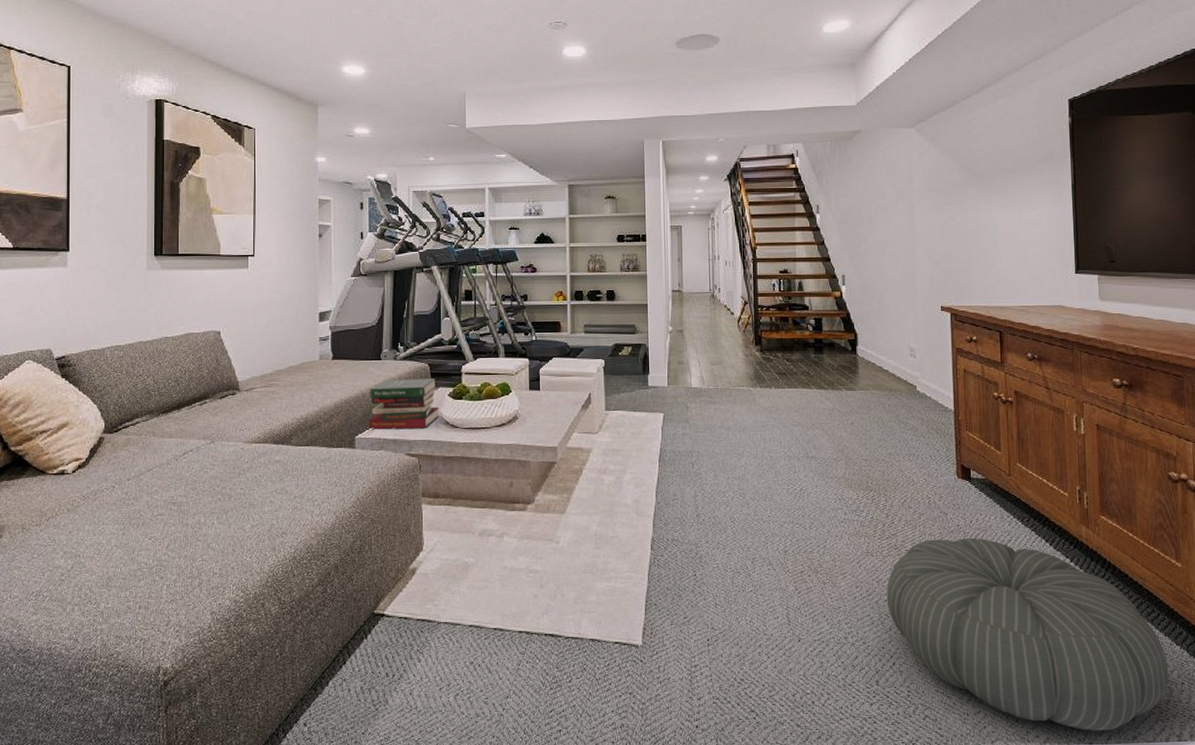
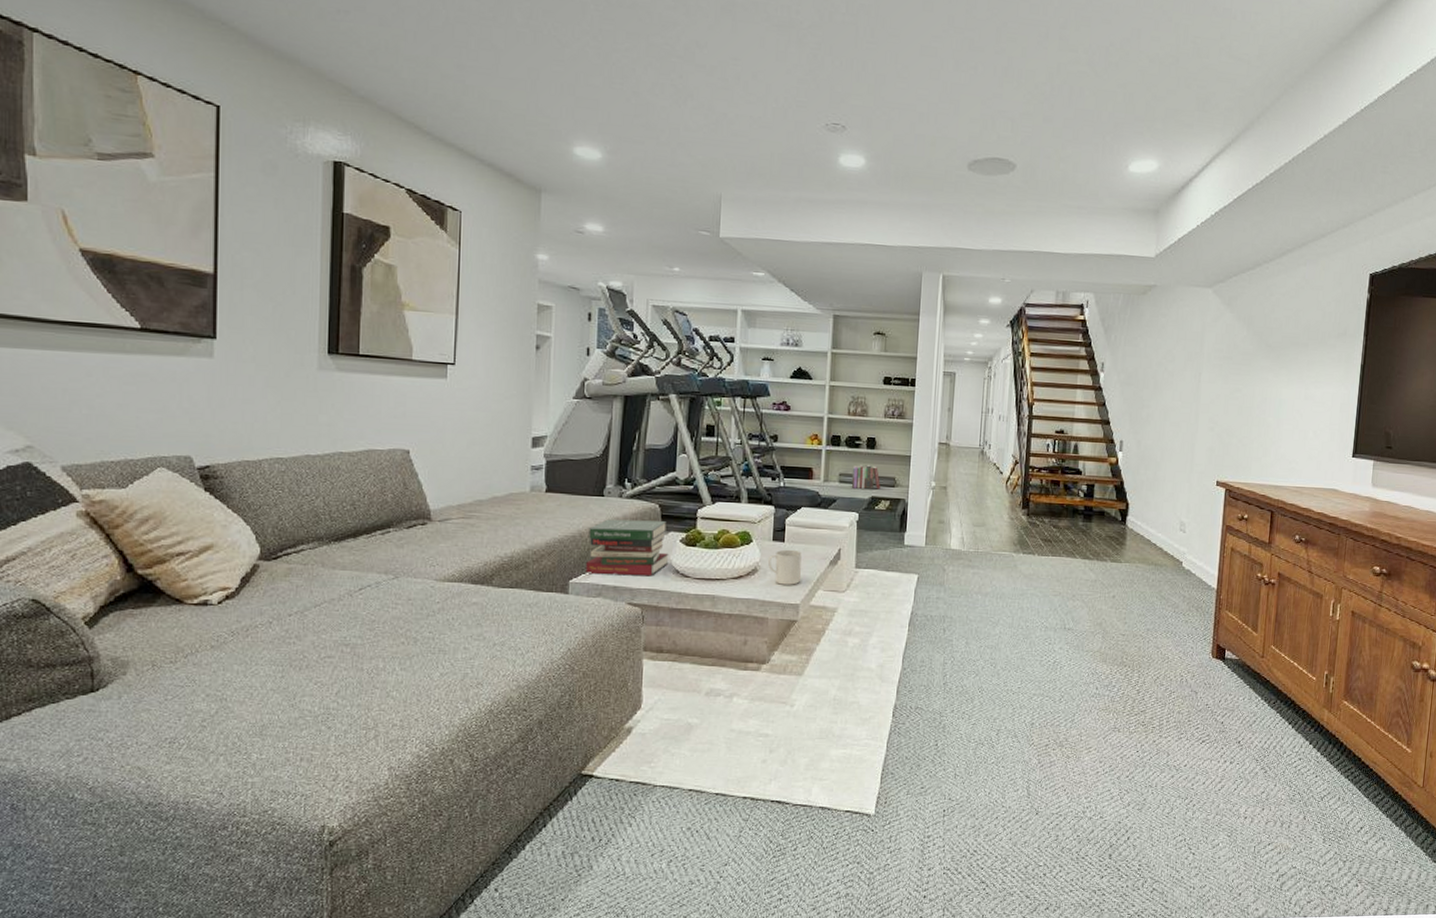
mug: none [526,397,556,430] -> present [767,549,802,585]
books: none [595,315,622,337] -> present [851,465,881,490]
pouf: present [887,538,1169,731] -> none [1128,717,1386,905]

